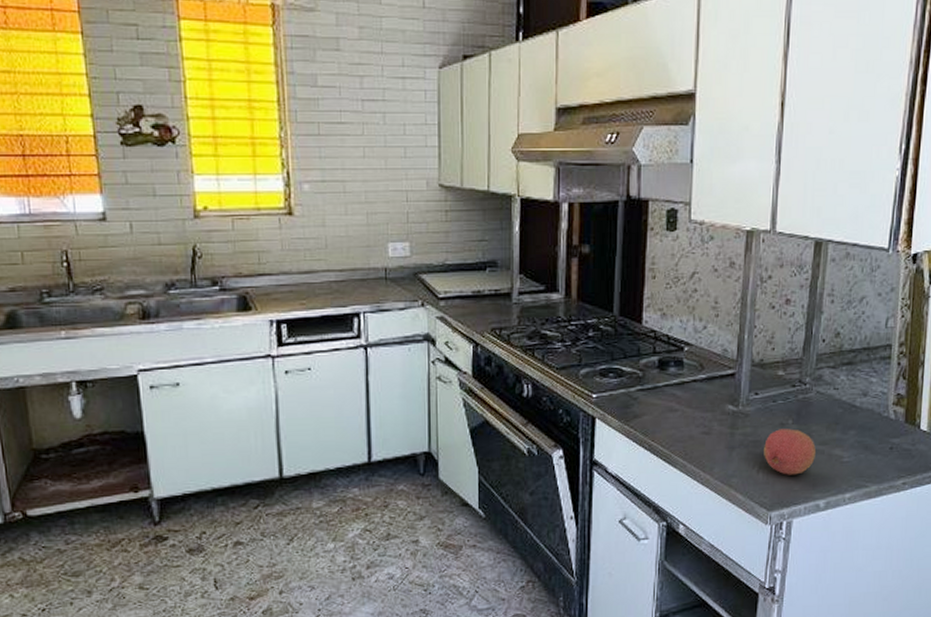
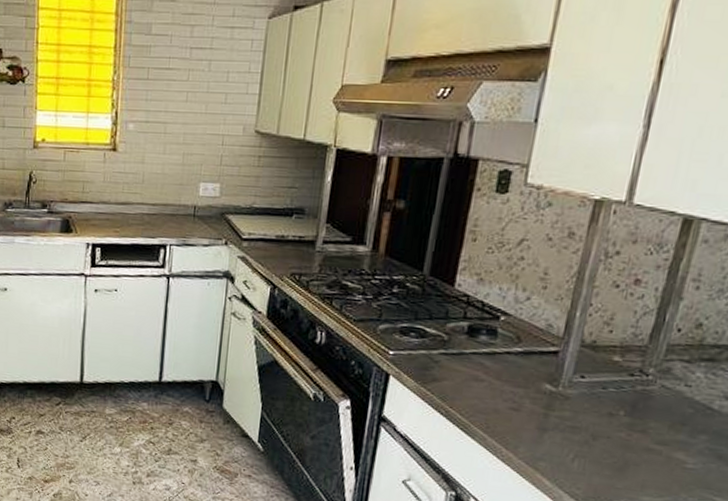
fruit: present [764,429,816,475] -> none [582,419,651,472]

